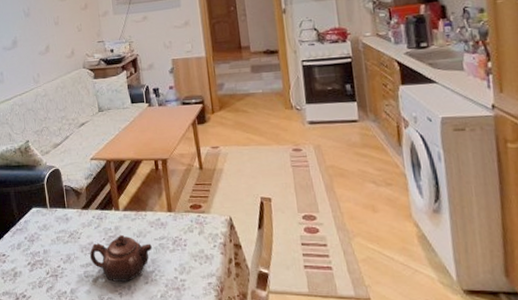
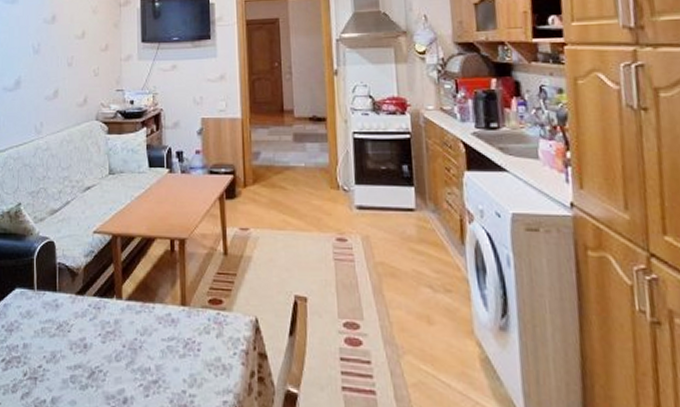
teapot: present [89,234,152,282] -> none [79,330,158,393]

